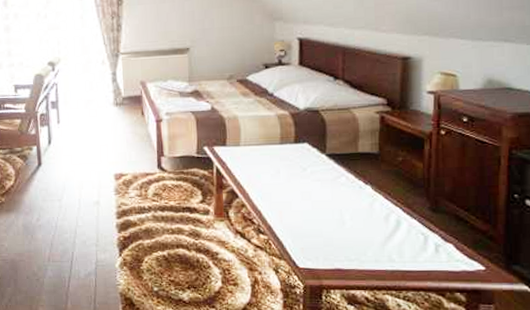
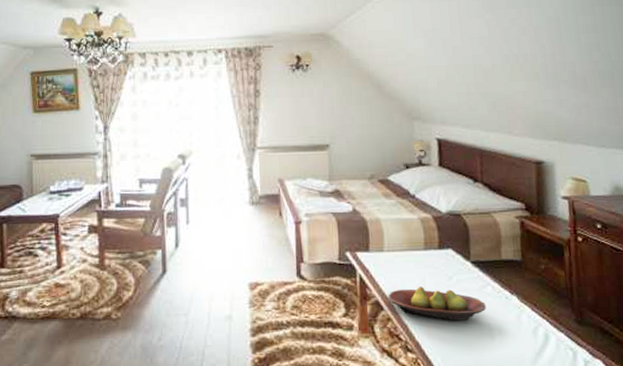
fruit bowl: none [243,177,339,208] -> present [388,287,486,321]

